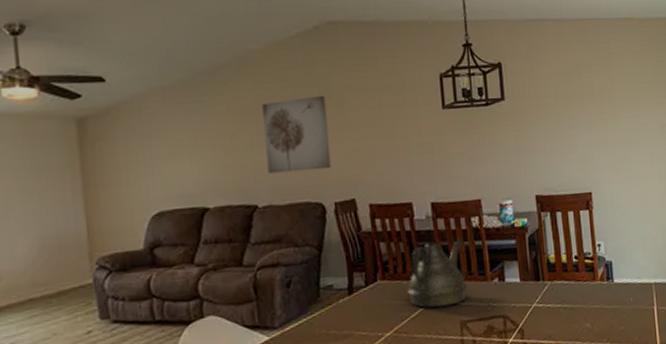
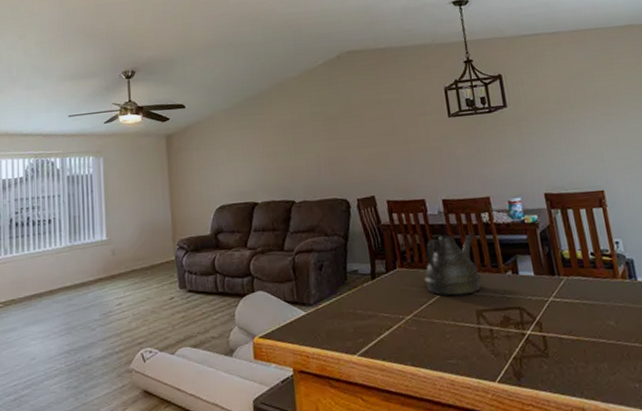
wall art: present [262,95,331,174] -> none [297,110,354,175]

